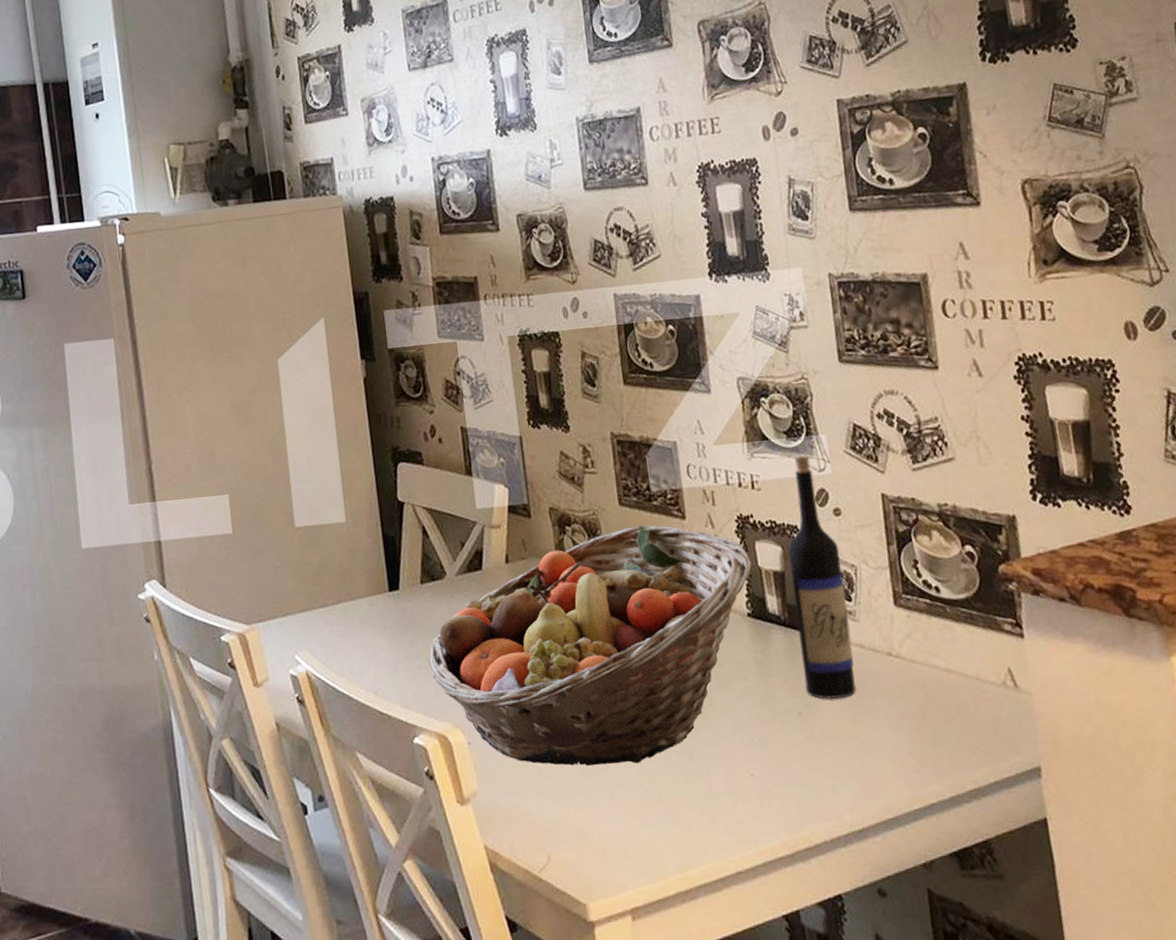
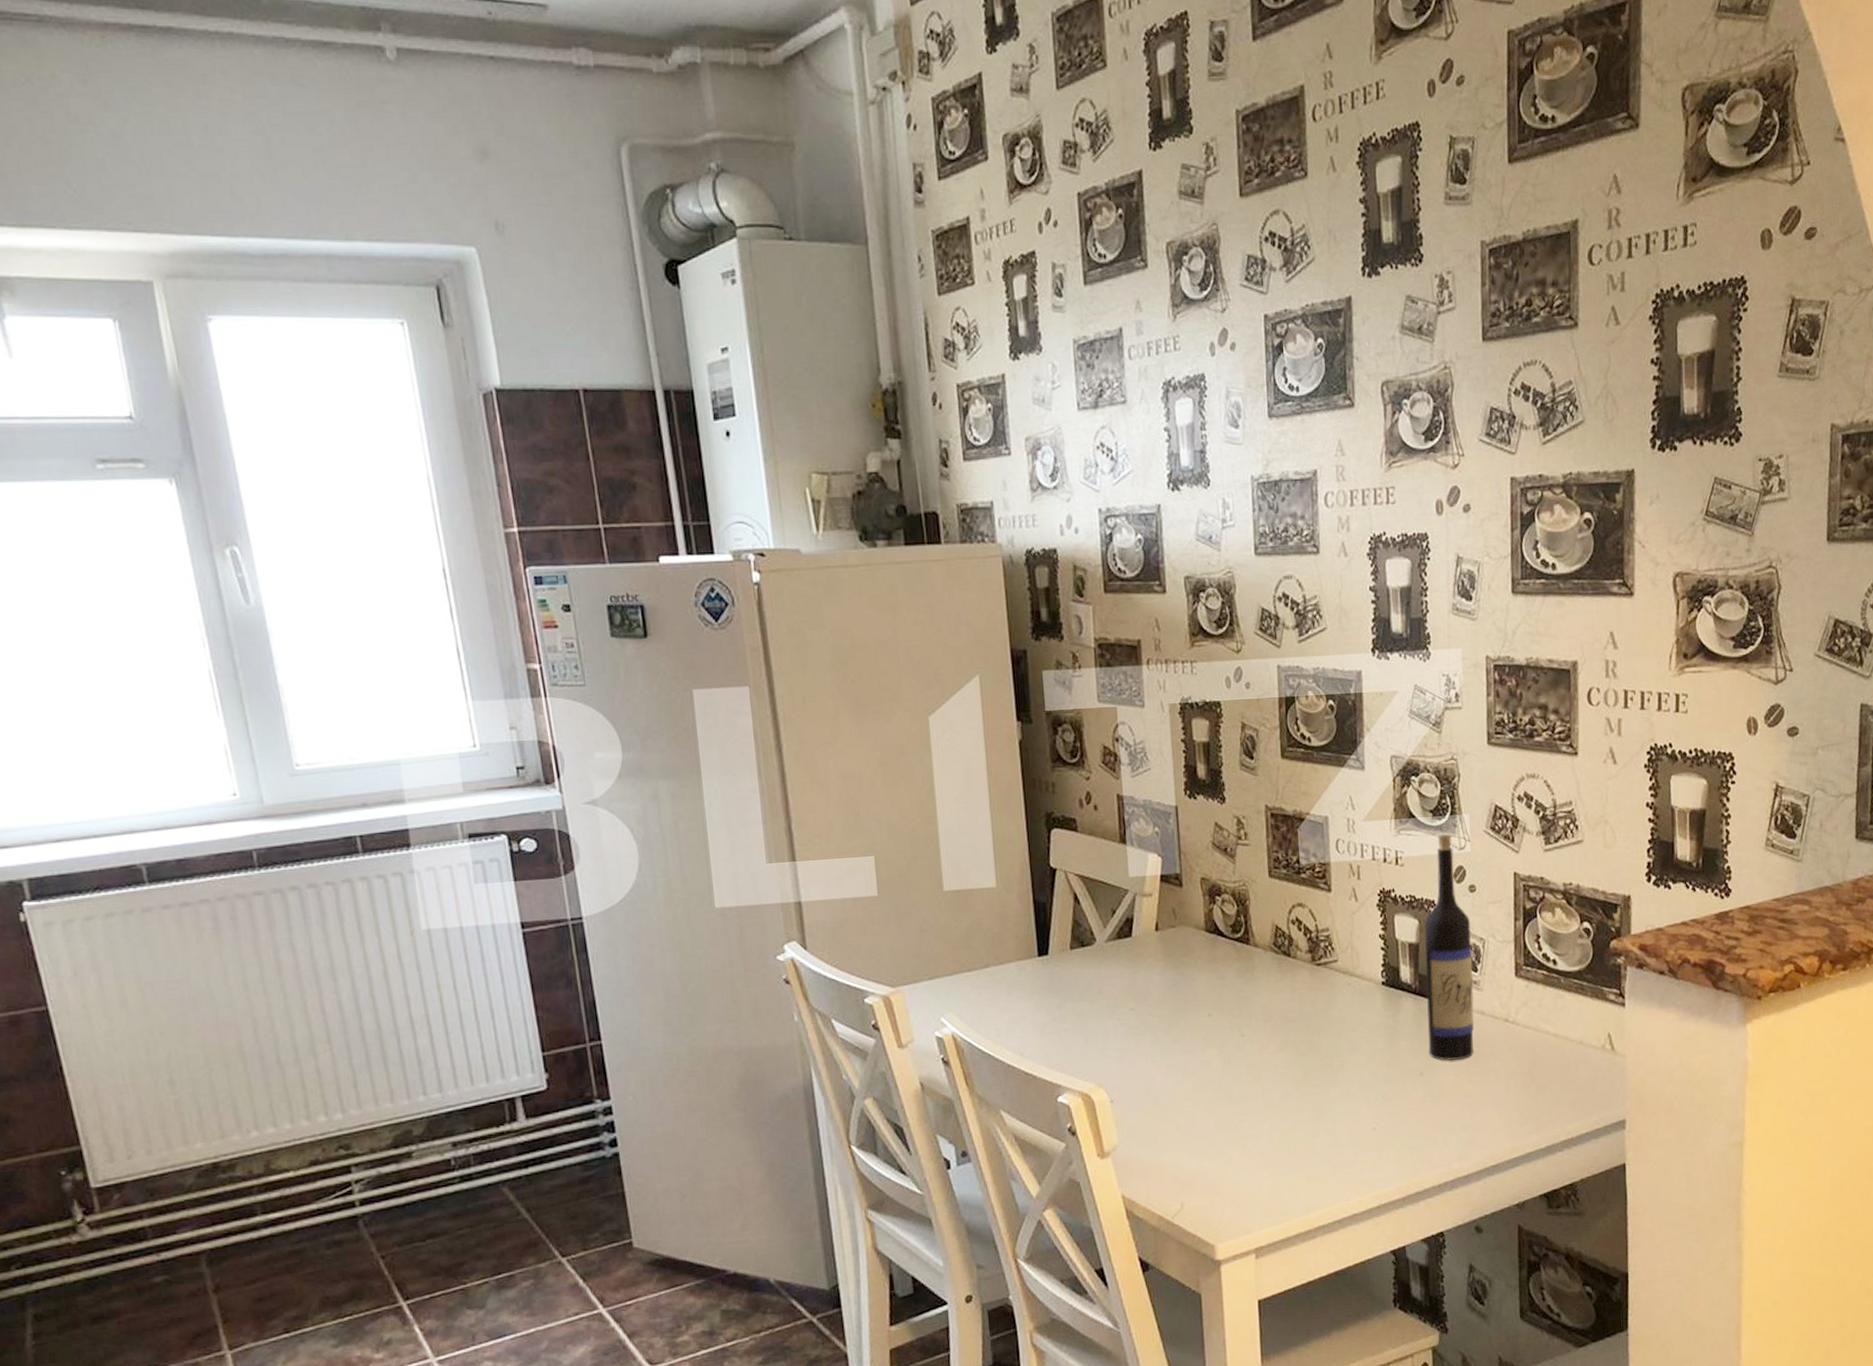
fruit basket: present [428,525,752,766] -> none [1075,896,1389,1122]

